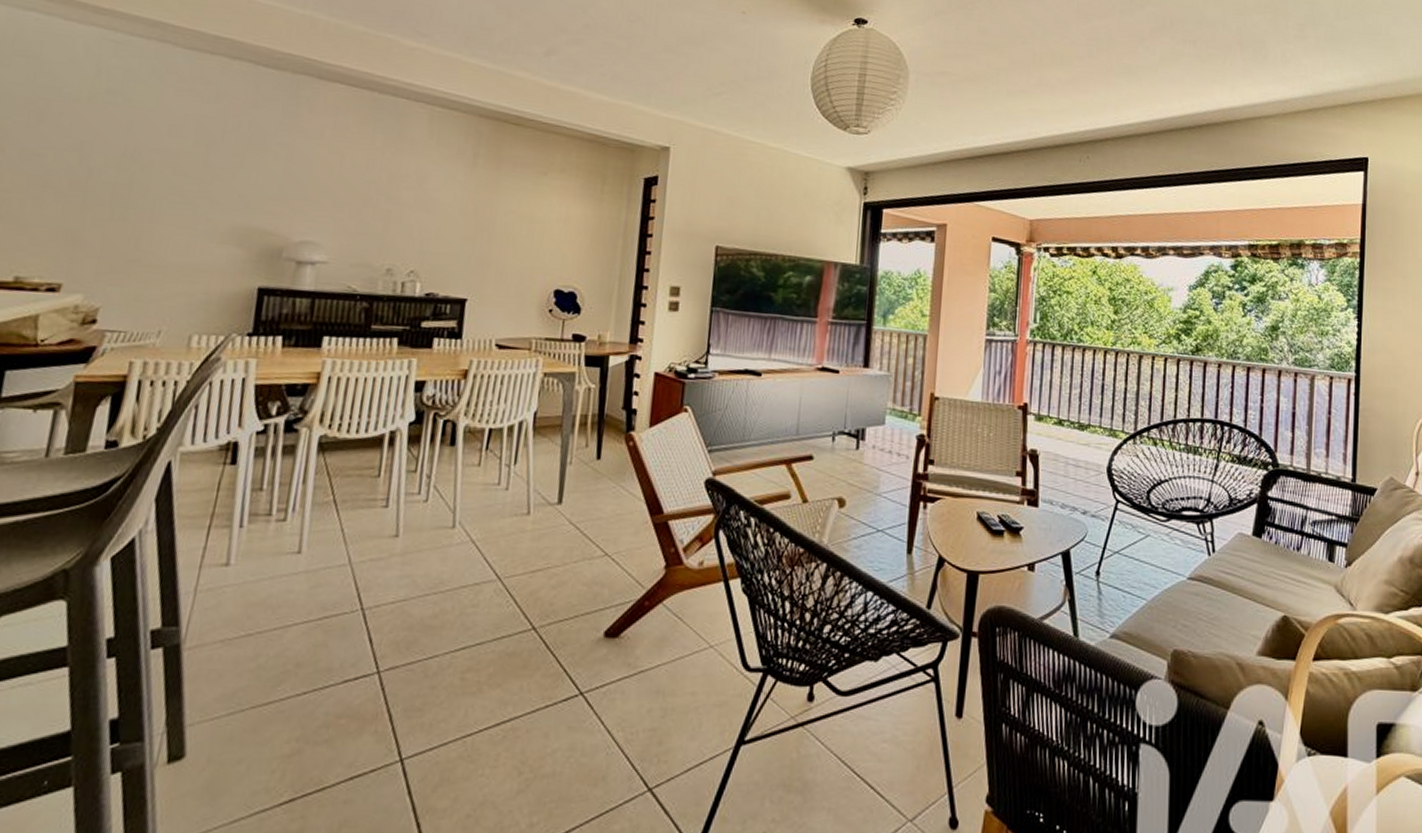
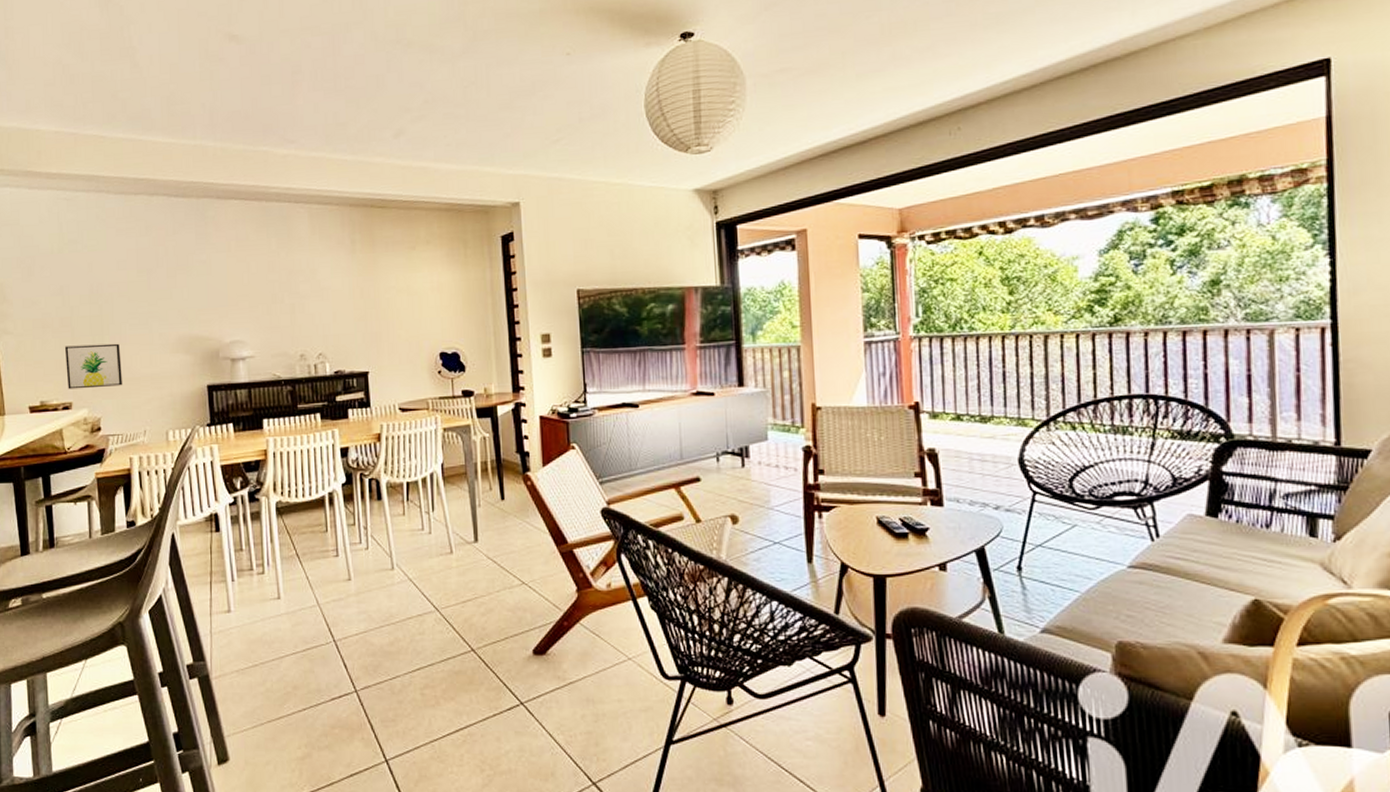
wall art: none [60,214,148,273] -> present [65,343,122,390]

